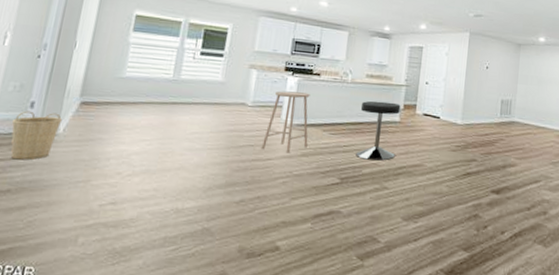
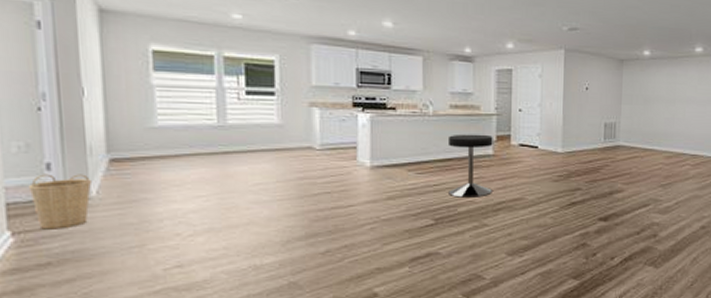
stool: present [261,91,310,153] -> none [339,130,392,198]

